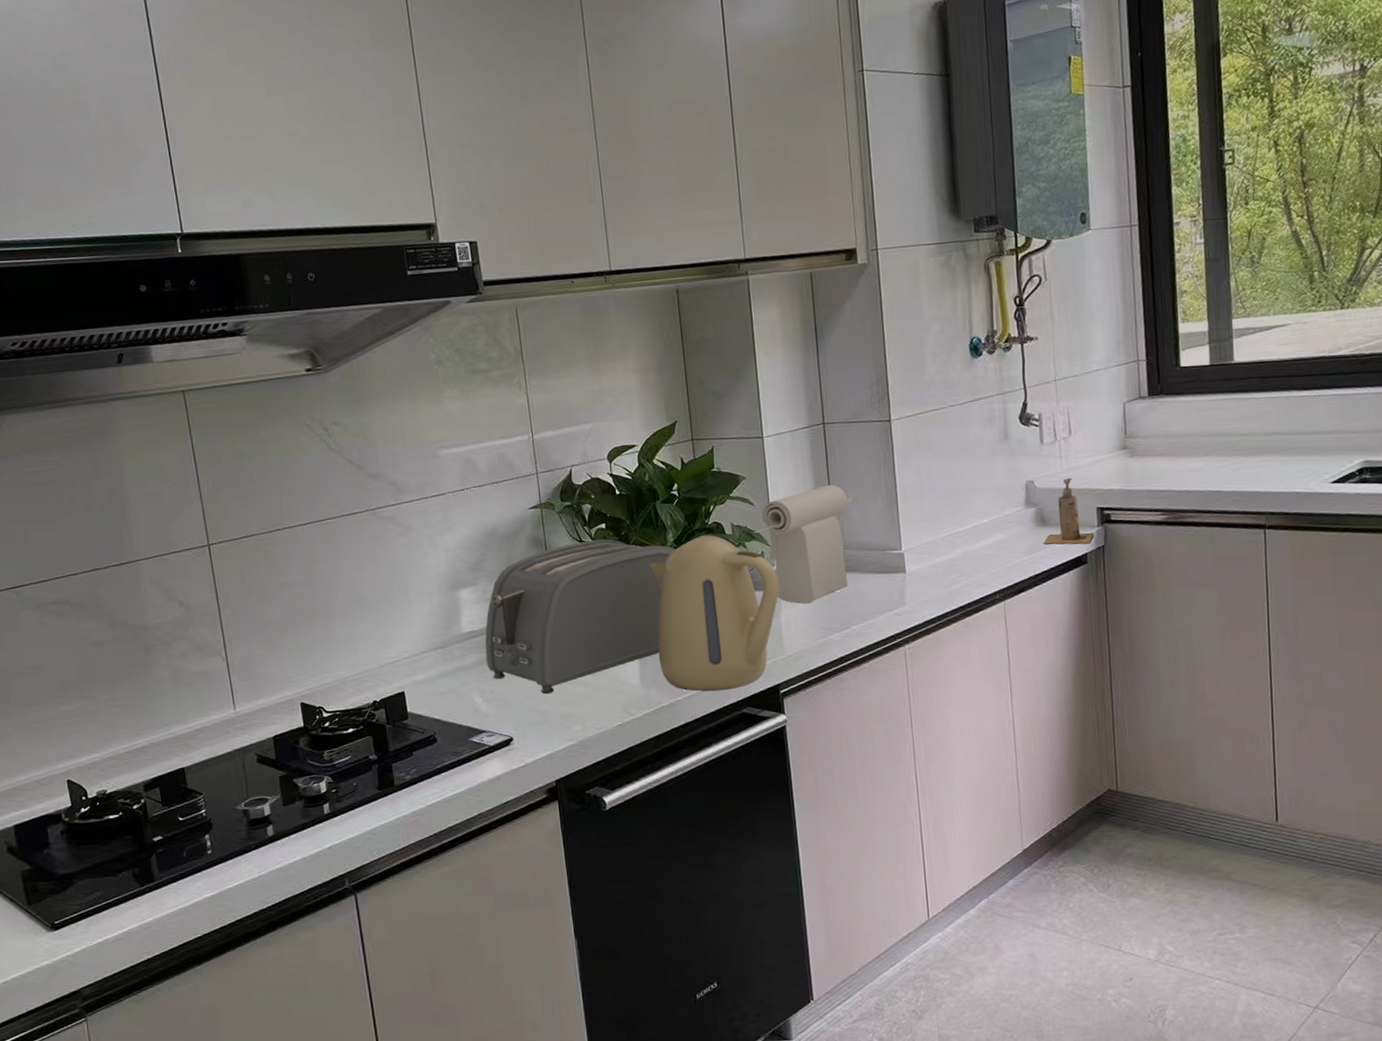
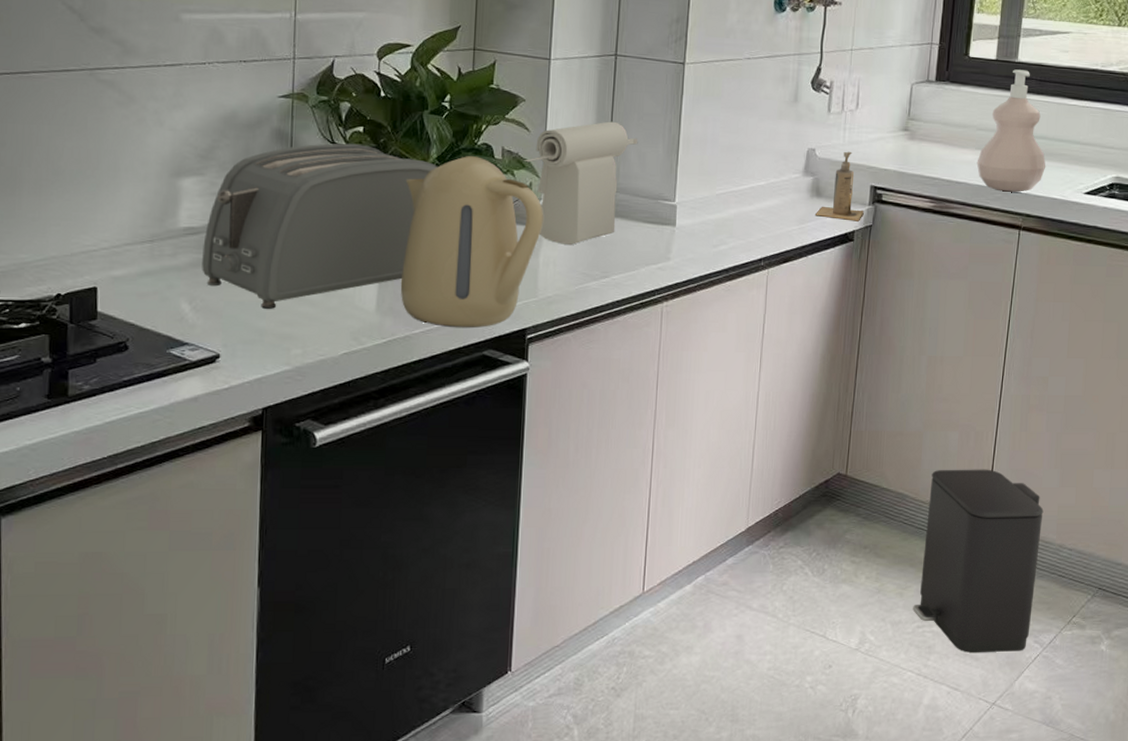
soap bottle: none [1206,369,1284,494] -> present [976,69,1046,192]
pedal bin: none [1209,771,1345,957] -> present [913,469,1044,653]

